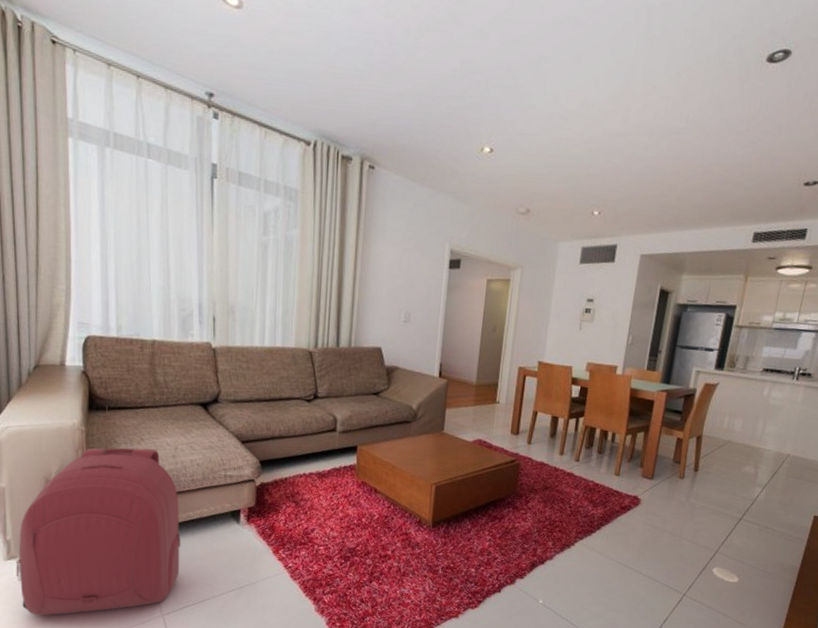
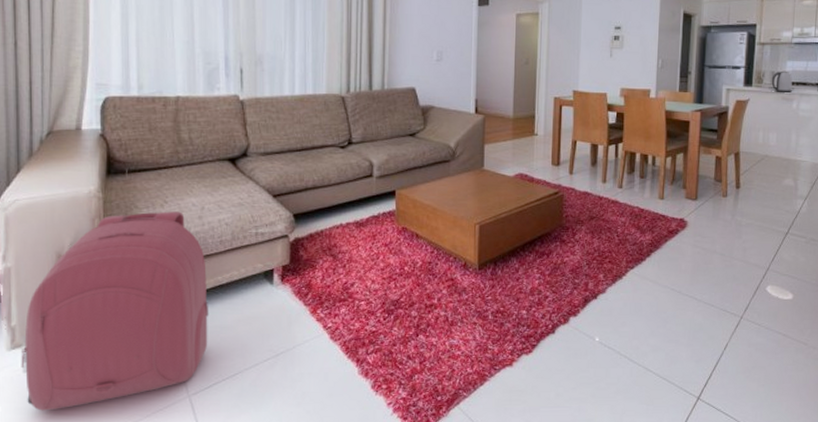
kettle: none [744,356,767,379] -> present [771,70,792,92]

